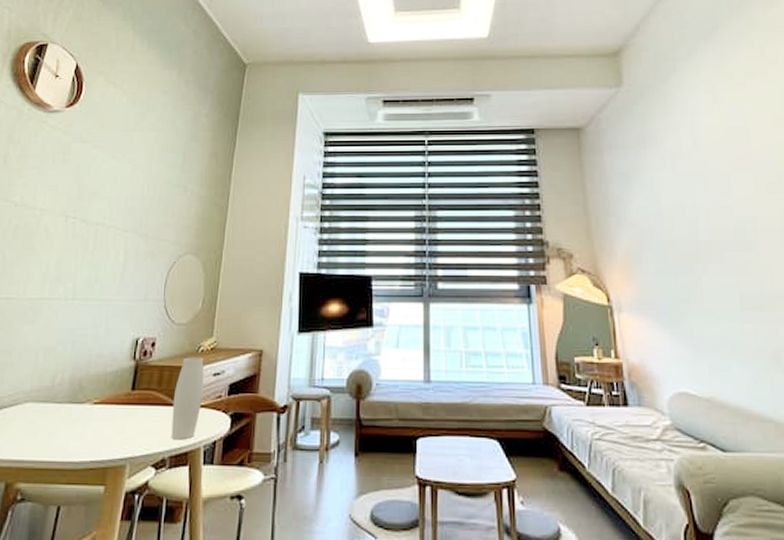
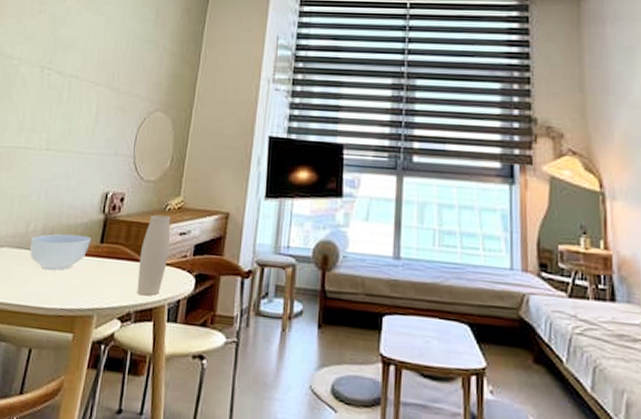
bowl: none [56,383,123,422] -> present [30,234,92,270]

